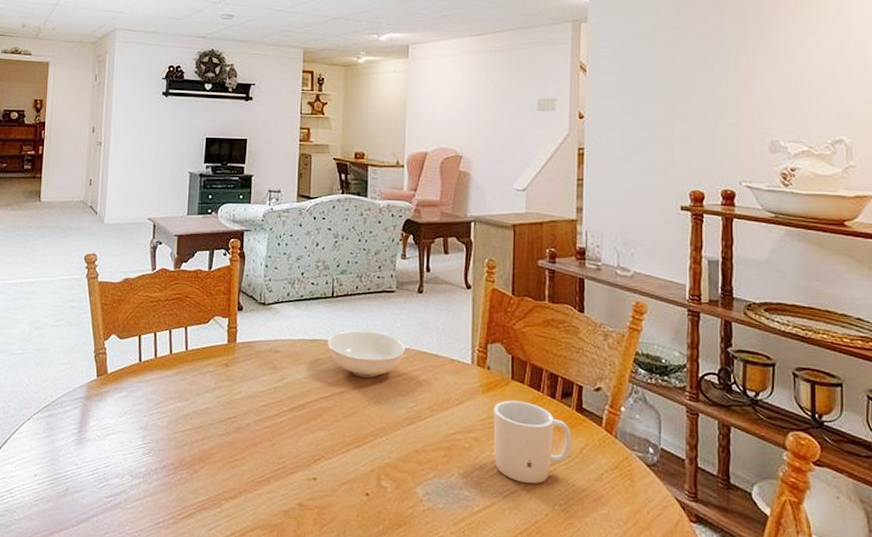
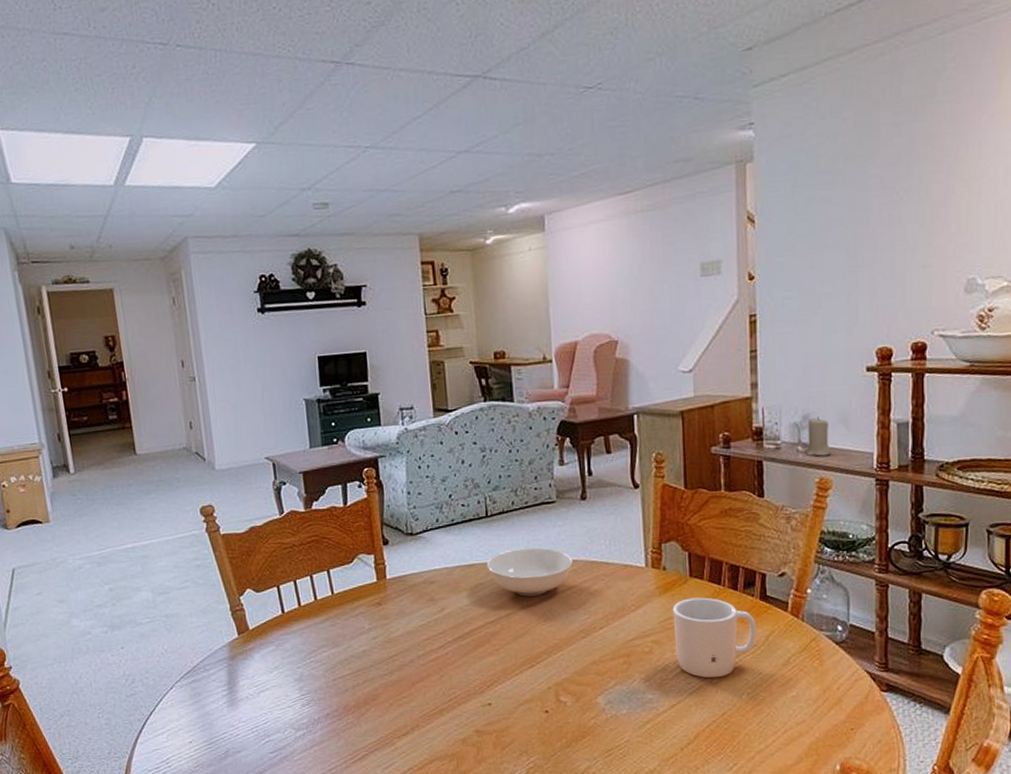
candle: none [623,245,648,282] -> present [805,417,832,457]

